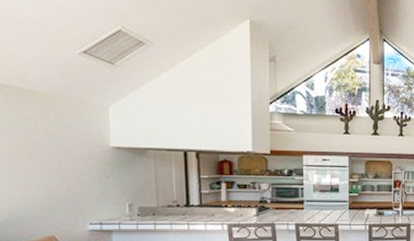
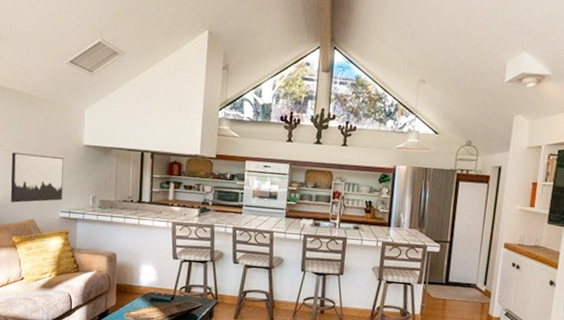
wall art: none [14,160,89,218] -> present [10,152,64,203]

